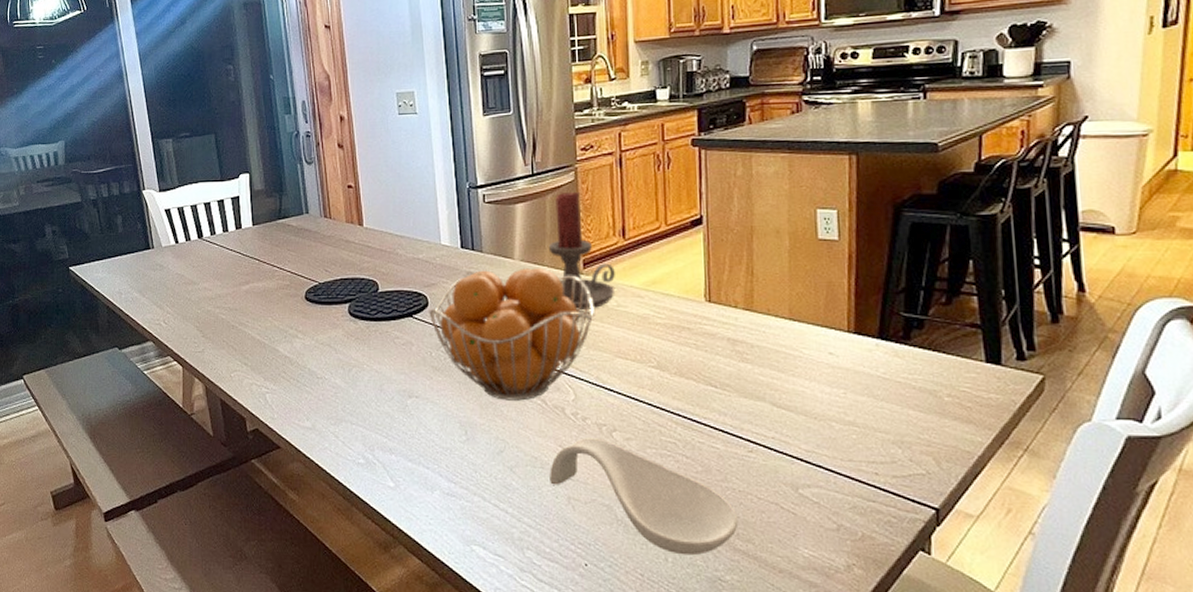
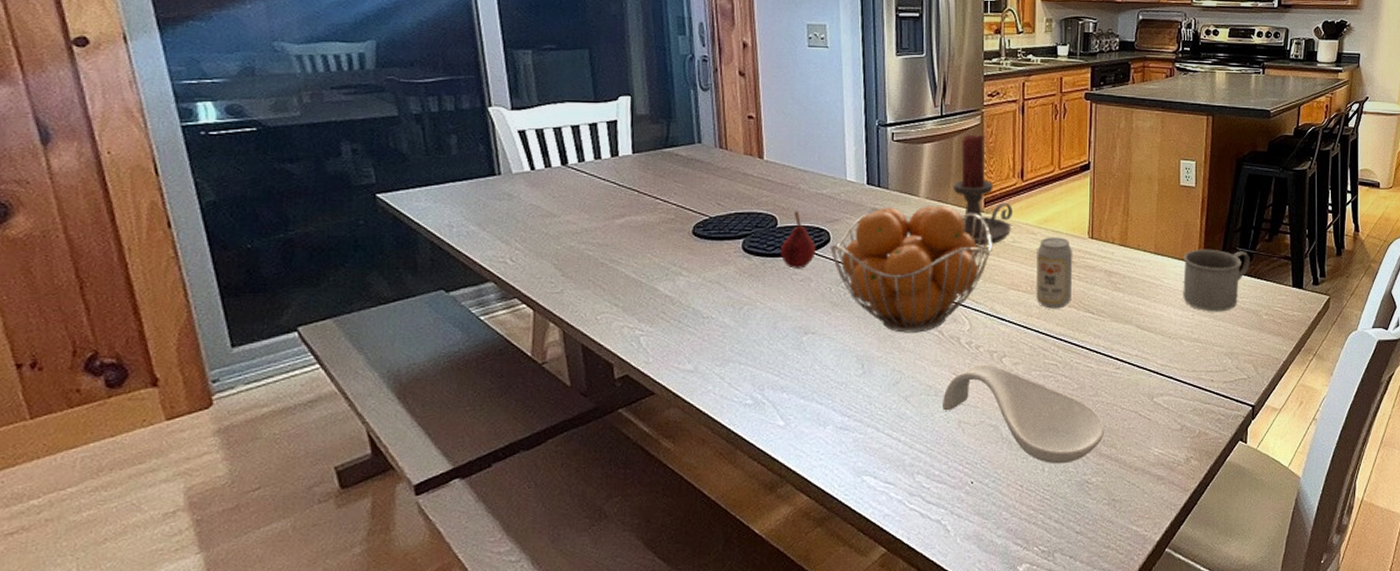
fruit: none [382,275,415,333] -> present [780,210,816,269]
beverage can: none [645,300,689,381] -> present [1036,237,1073,309]
mug: none [827,314,921,390] -> present [1183,249,1250,312]

